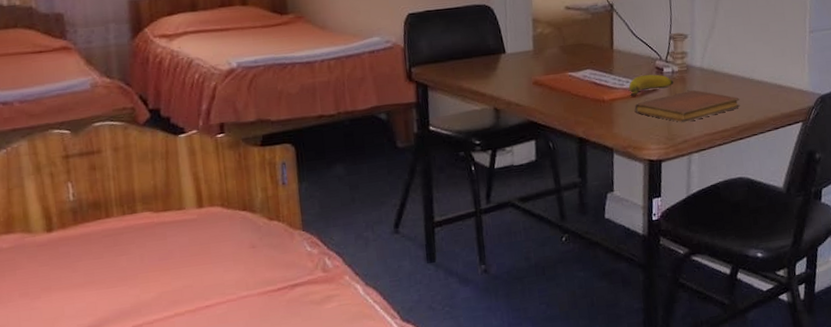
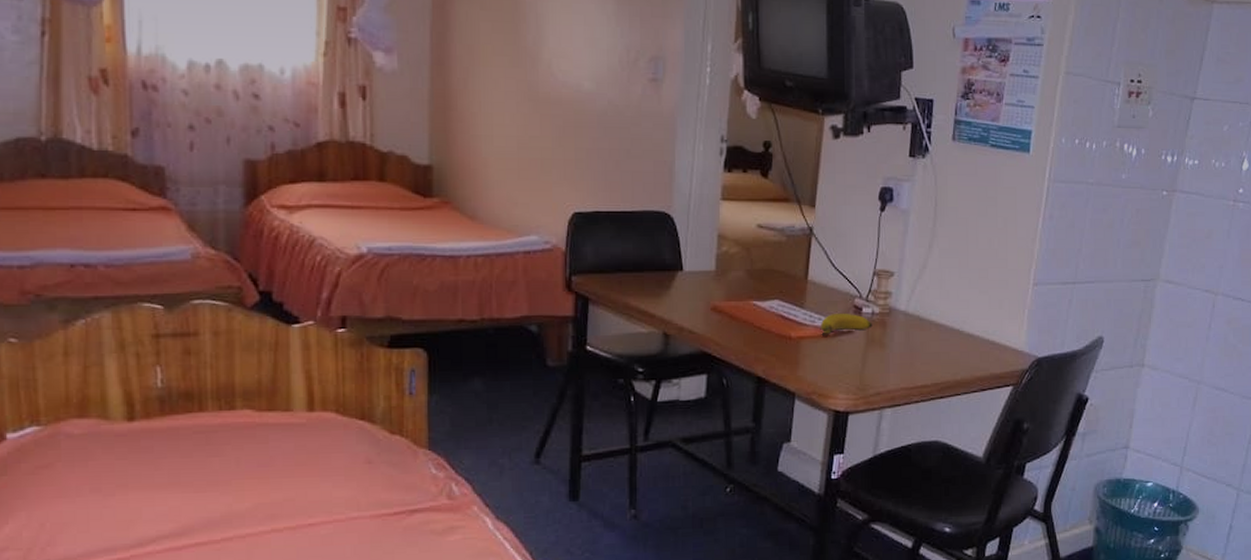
notebook: present [635,90,740,123] -> none [825,337,945,372]

